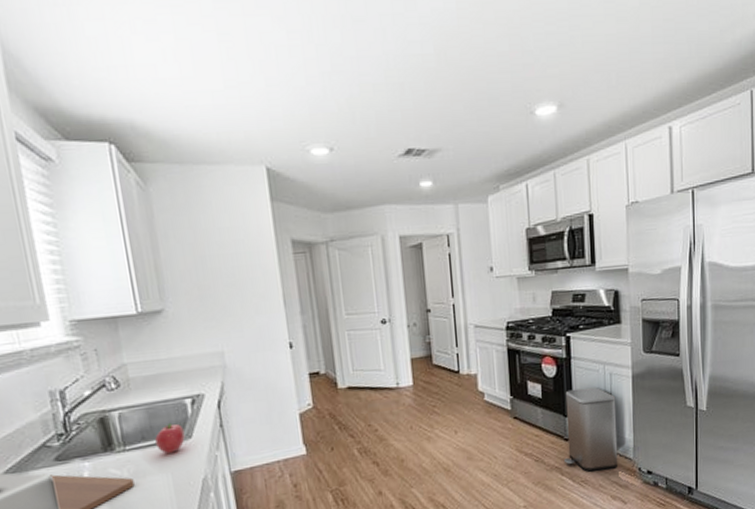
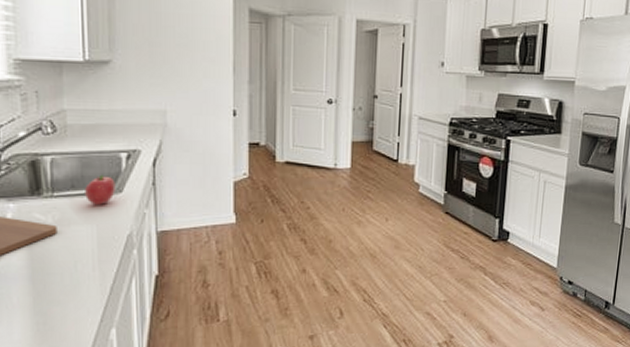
pedal bin: present [563,387,618,472] -> none [488,192,547,275]

